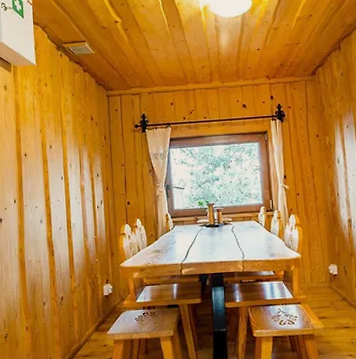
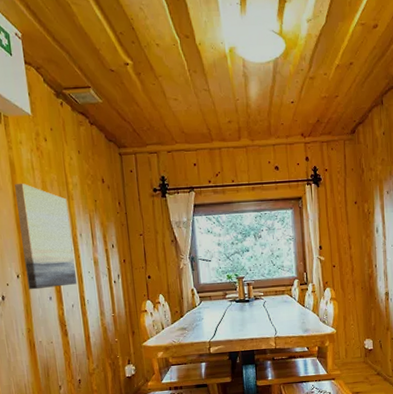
wall art: none [18,121,65,214] -> present [15,183,77,290]

